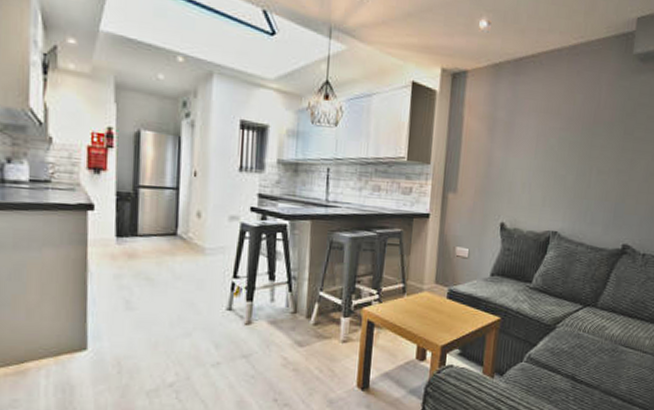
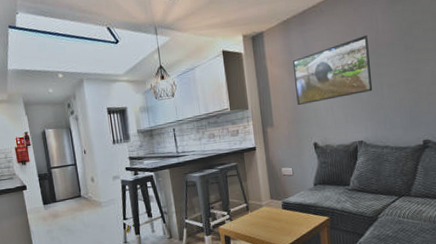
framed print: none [491,105,587,175] -> present [292,34,373,106]

